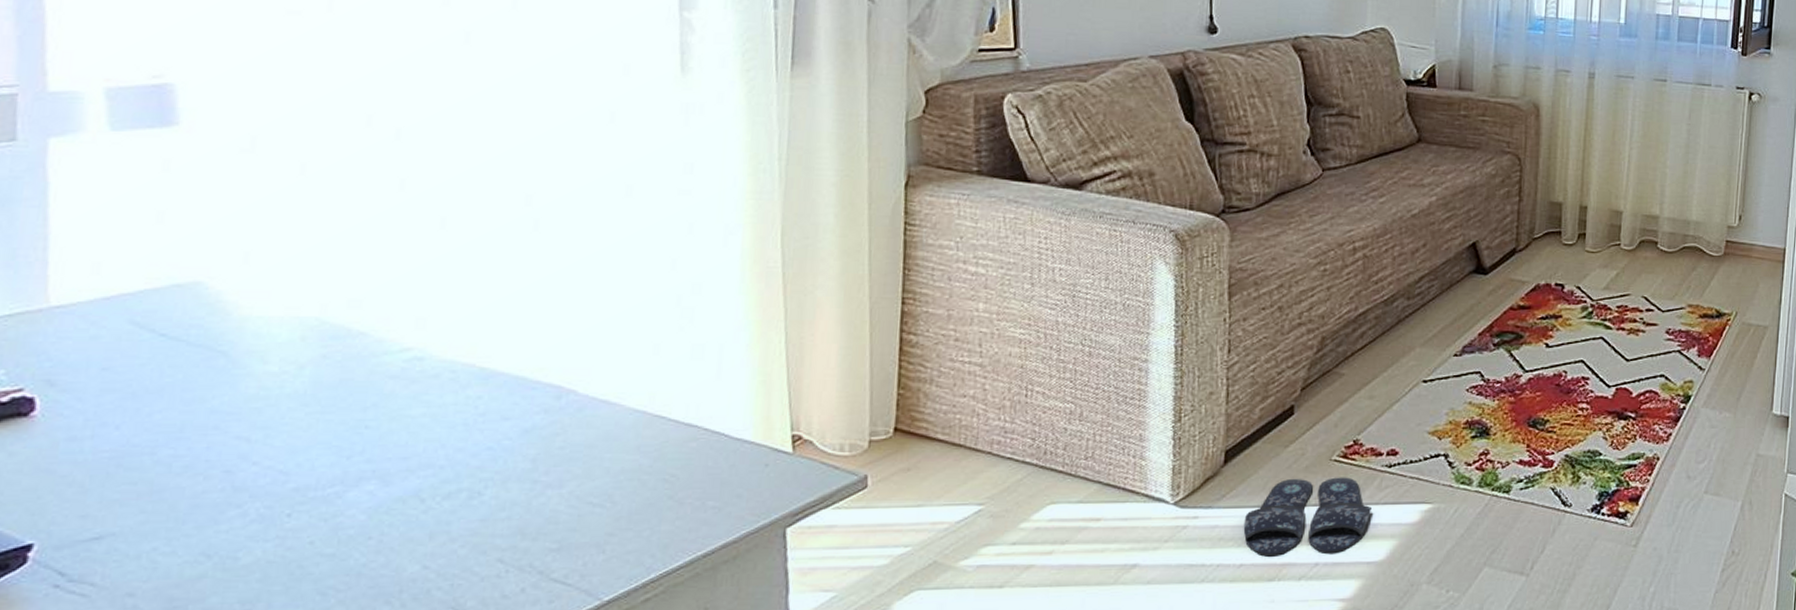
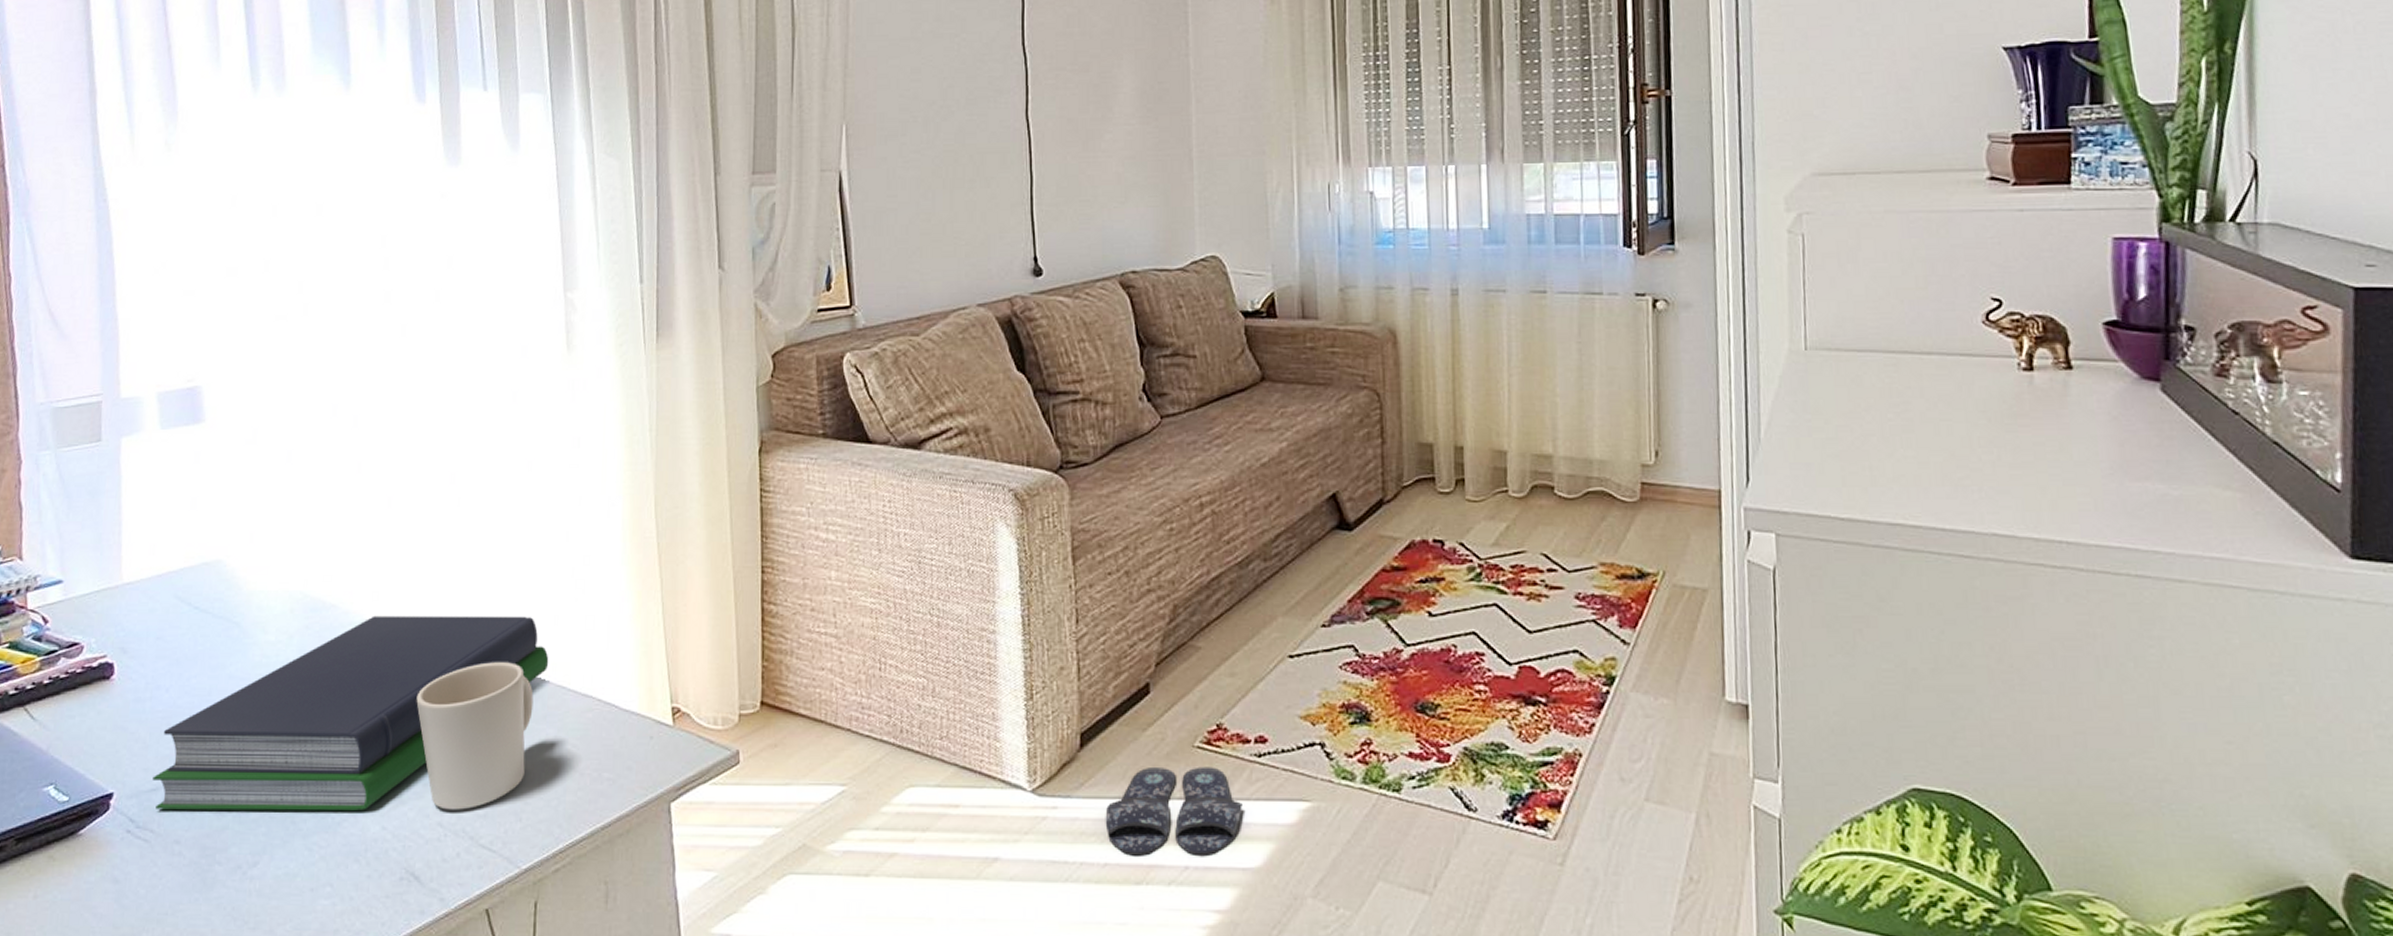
book: none [94,344,646,560] -> present [152,615,549,811]
mug: none [472,392,625,545] -> present [416,662,534,810]

